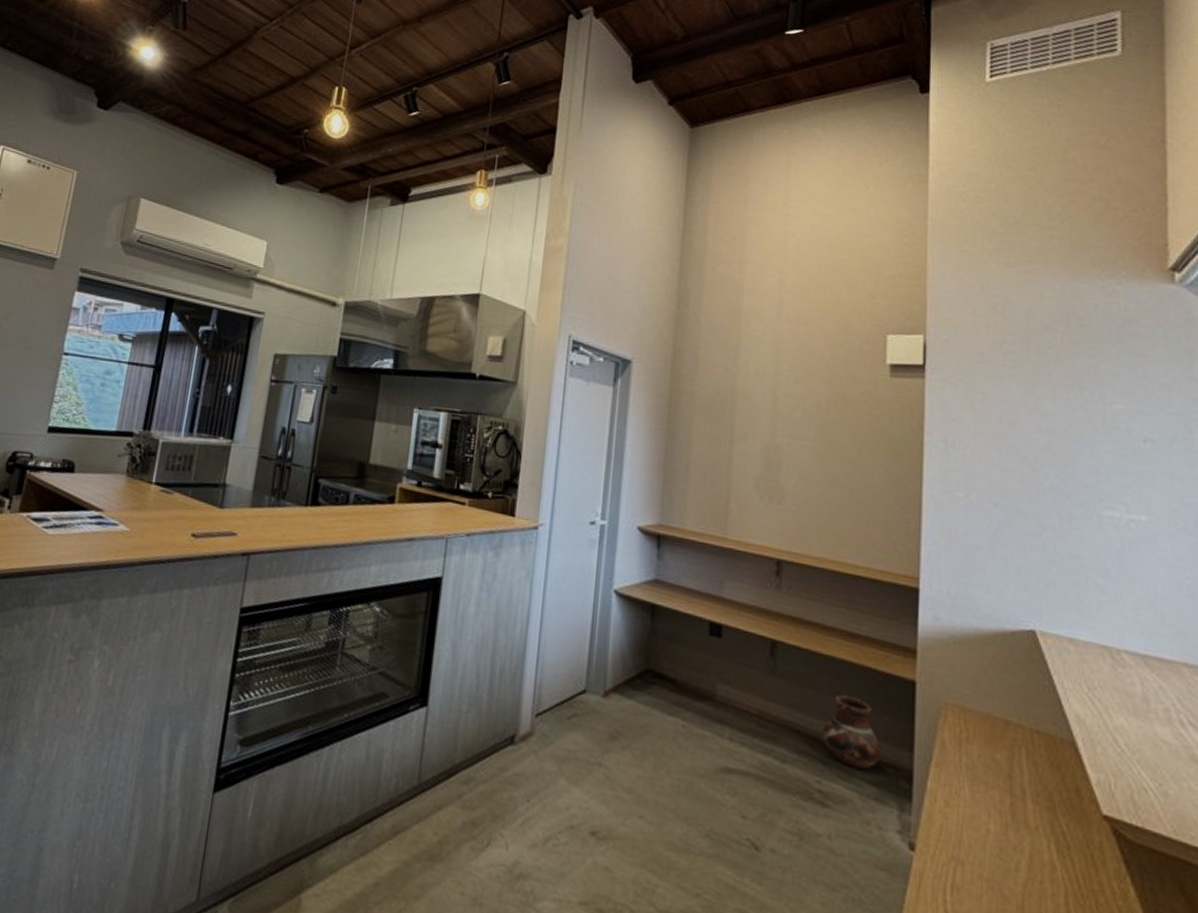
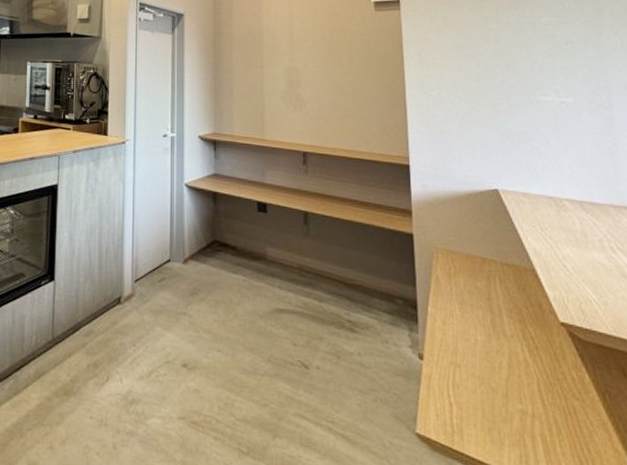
ceramic pot: present [822,694,881,771] -> none [347,248,392,303]

